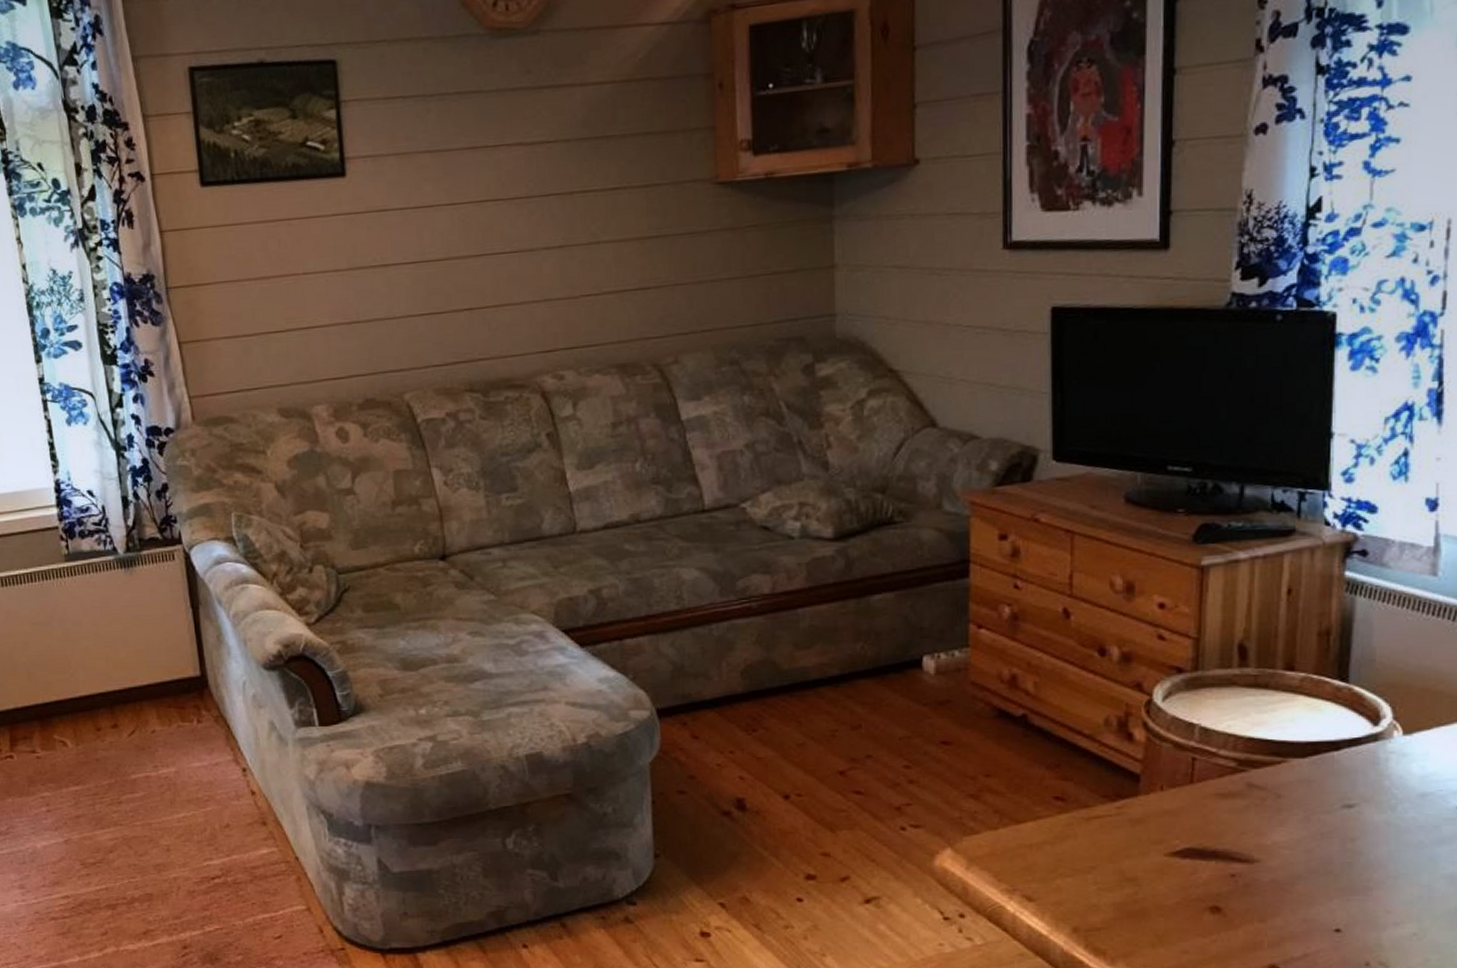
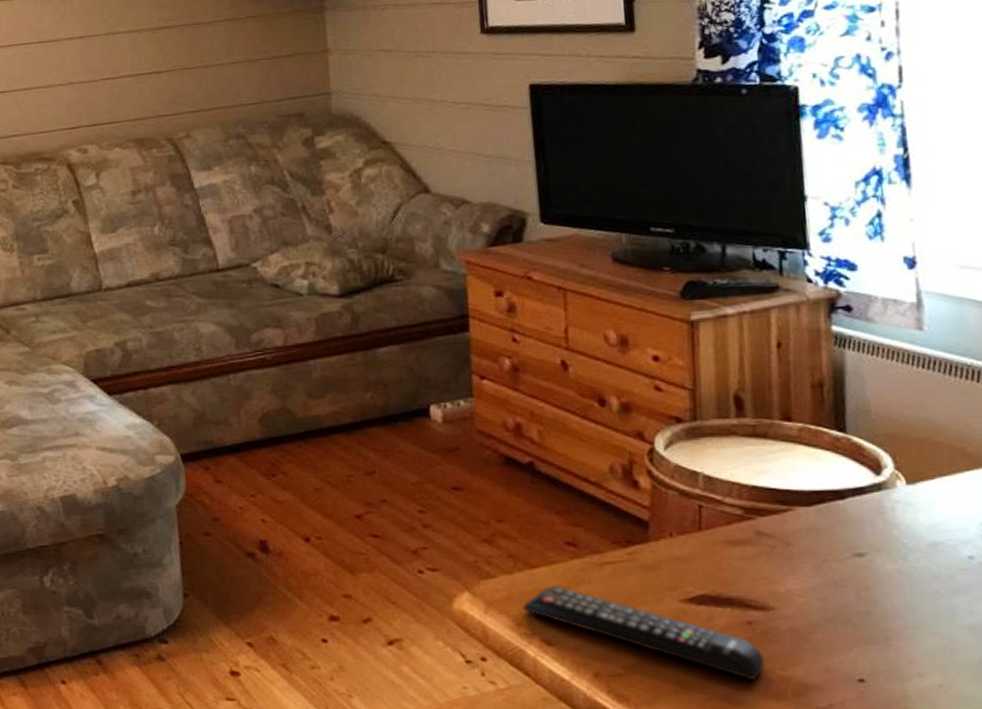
remote control: none [1005,841,1244,933] -> present [522,585,765,681]

